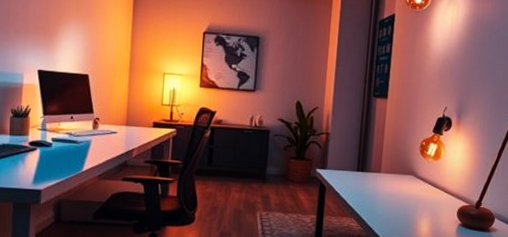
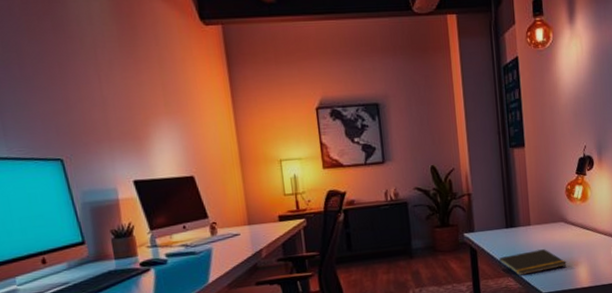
notepad: none [344,197,411,219] -> present [499,249,568,276]

